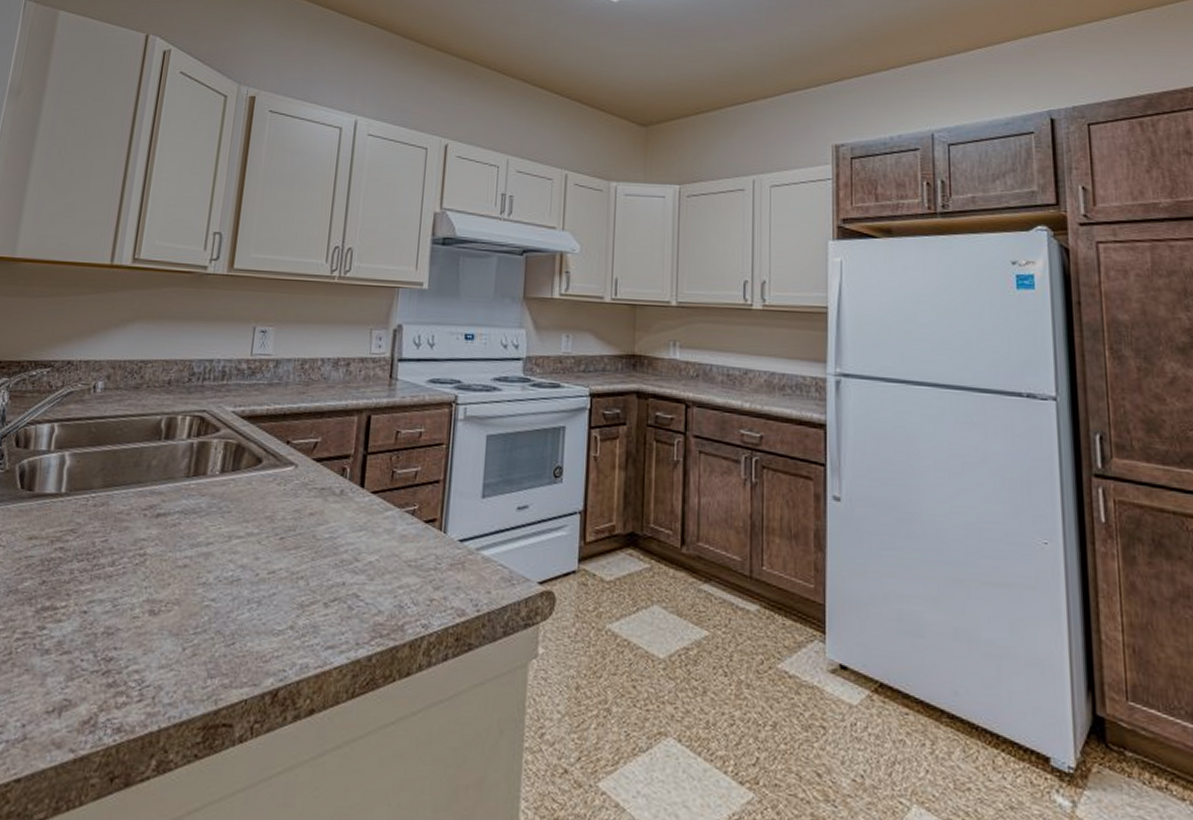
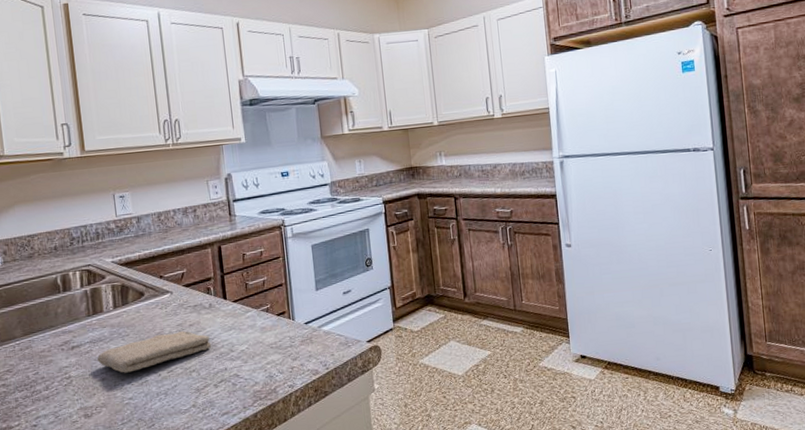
washcloth: none [183,519,332,564] -> present [96,331,211,373]

